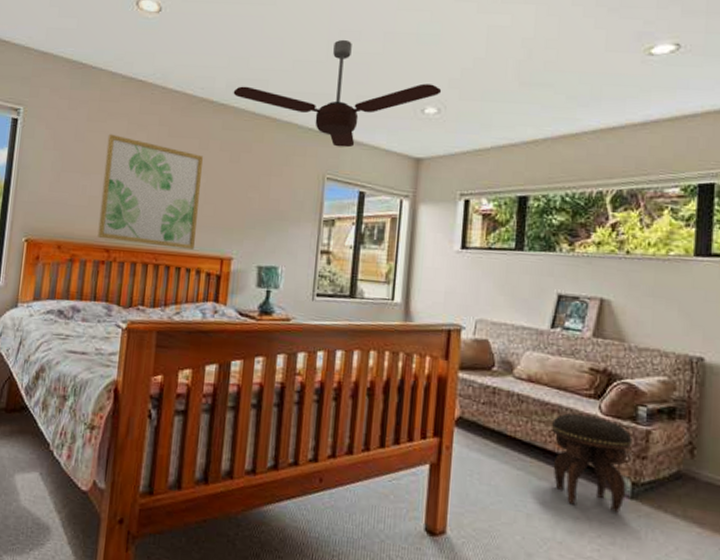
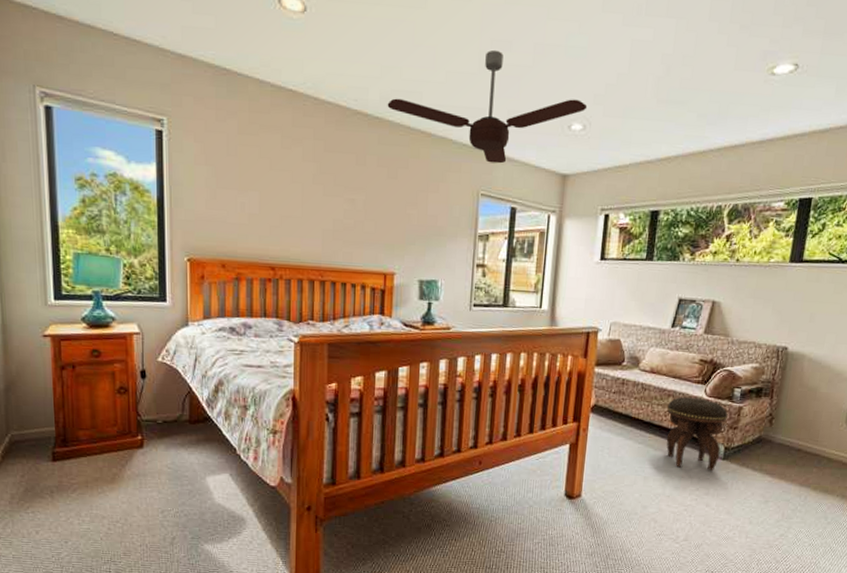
wall art: present [97,133,204,249] -> none [261,148,362,266]

